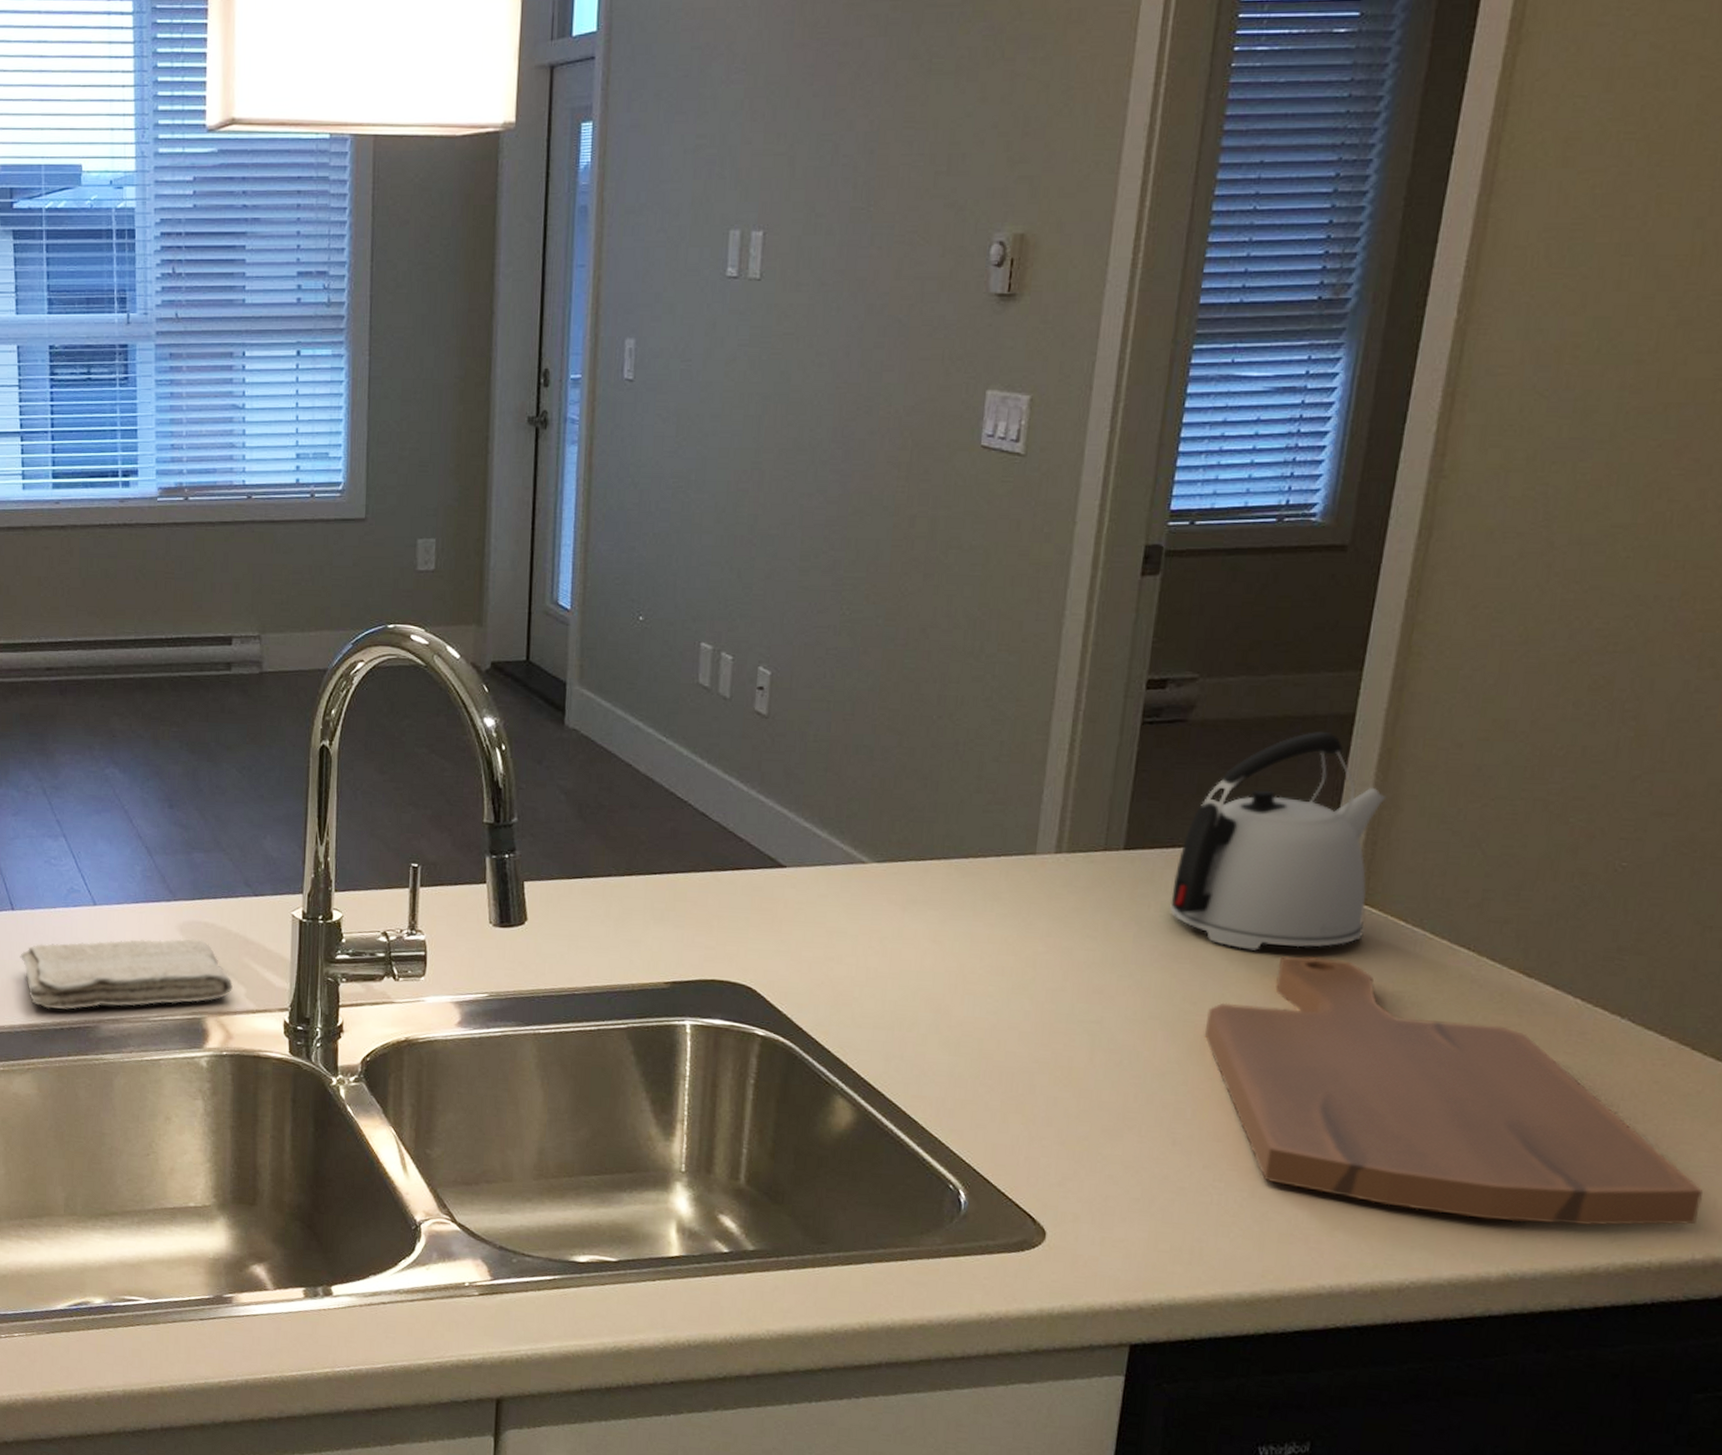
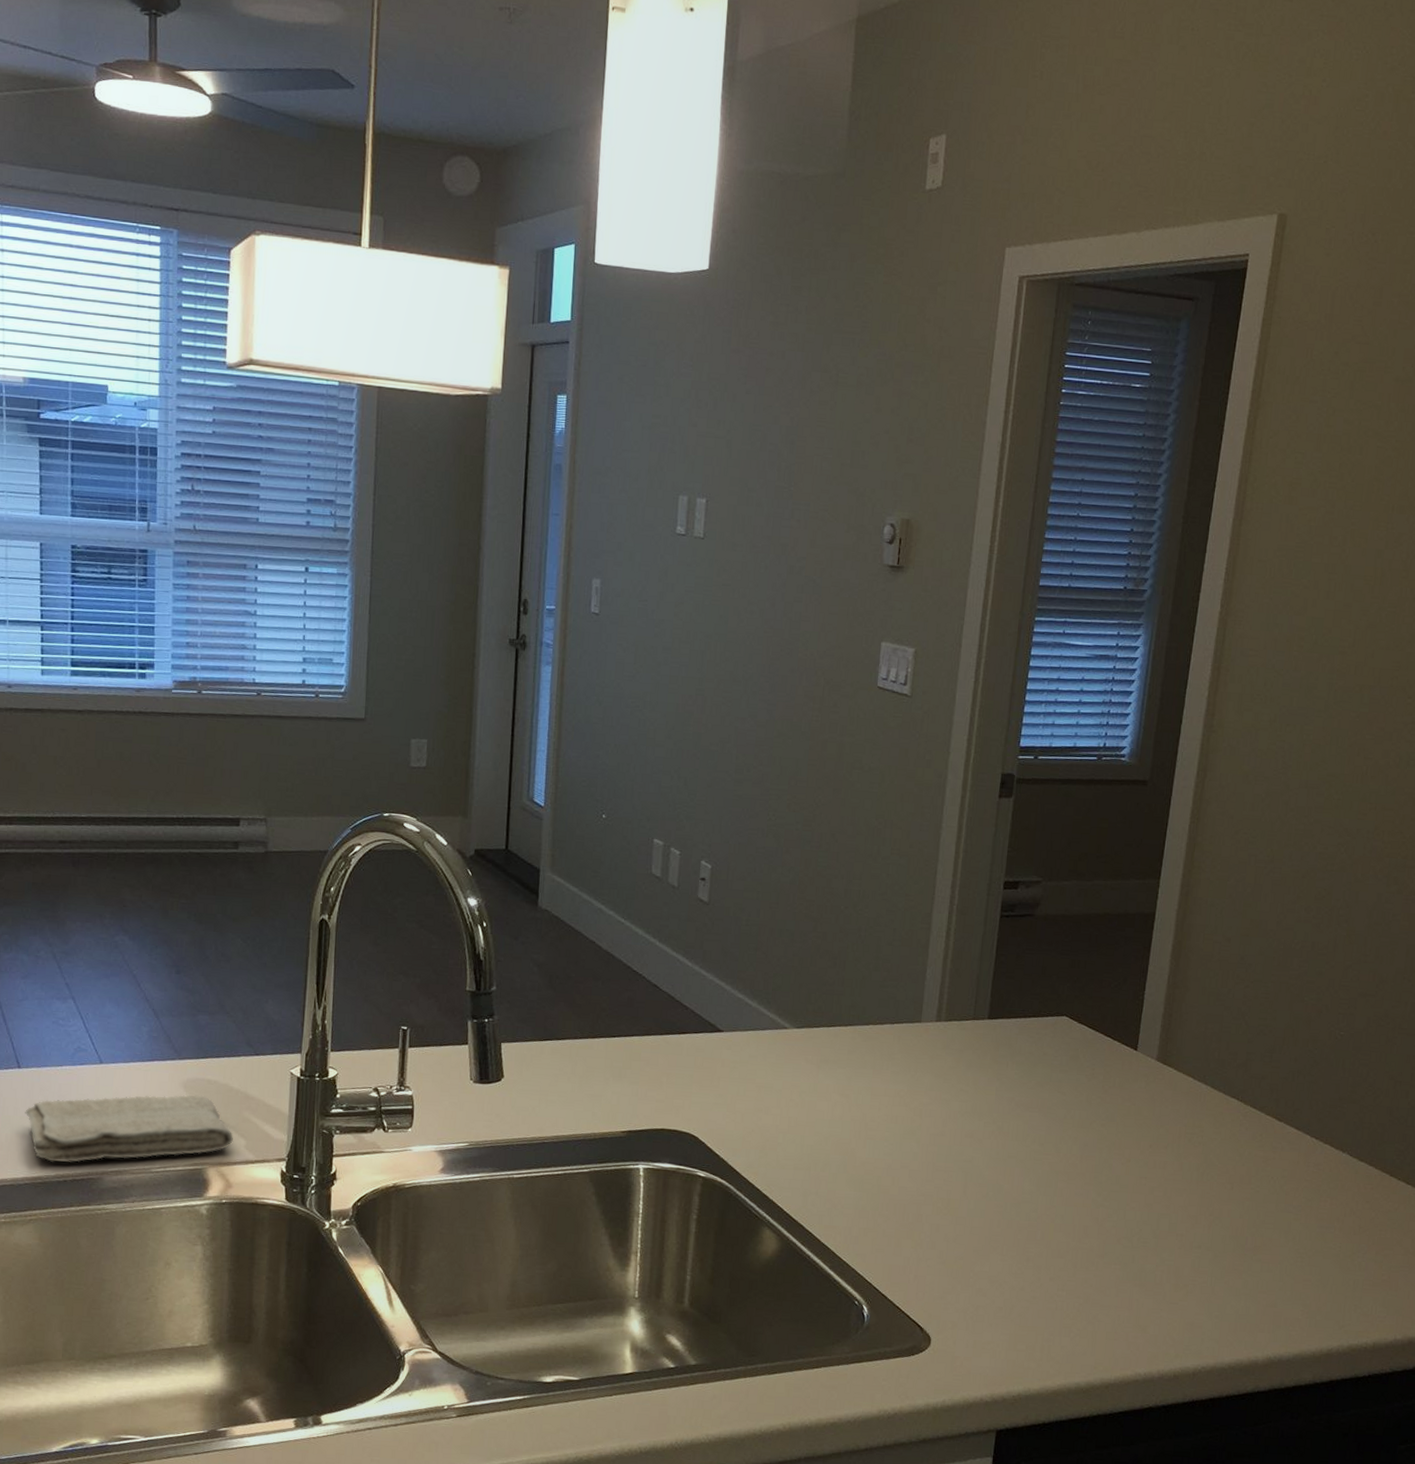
kettle: present [1170,731,1387,951] -> none [1023,926,1178,1101]
cutting board: present [1205,956,1703,1226] -> none [1050,1106,1400,1317]

